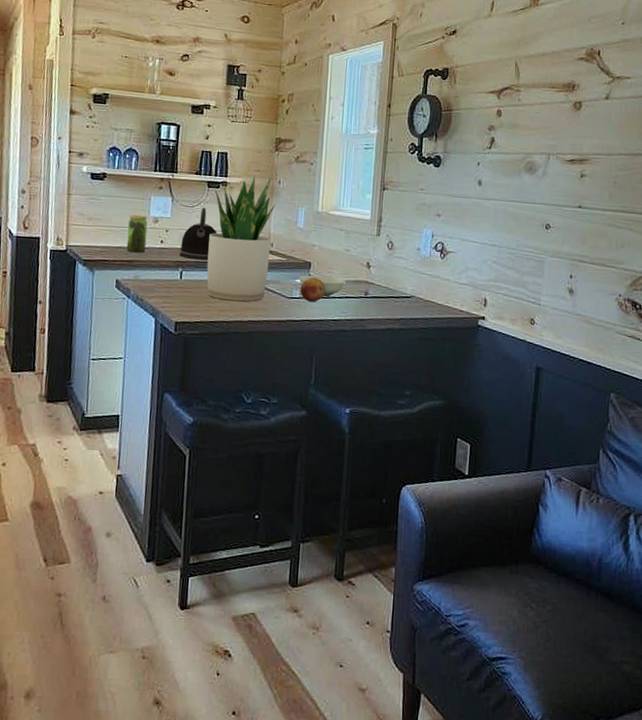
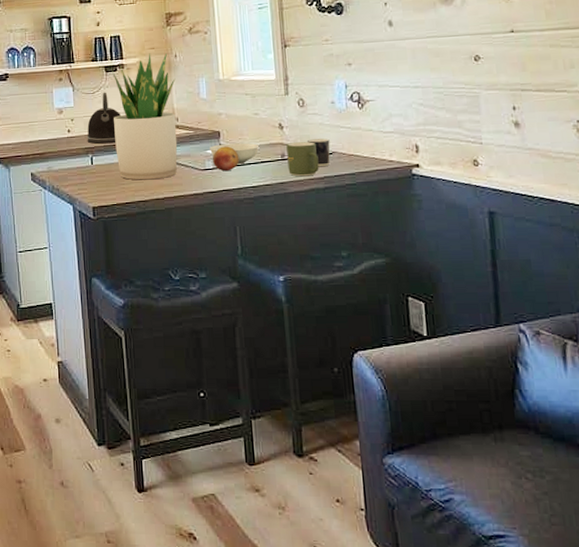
jar: present [126,214,148,253] -> none [35,108,55,145]
mug: none [369,282,398,316] -> present [286,142,319,177]
mug: none [390,281,411,308] -> present [306,138,331,166]

